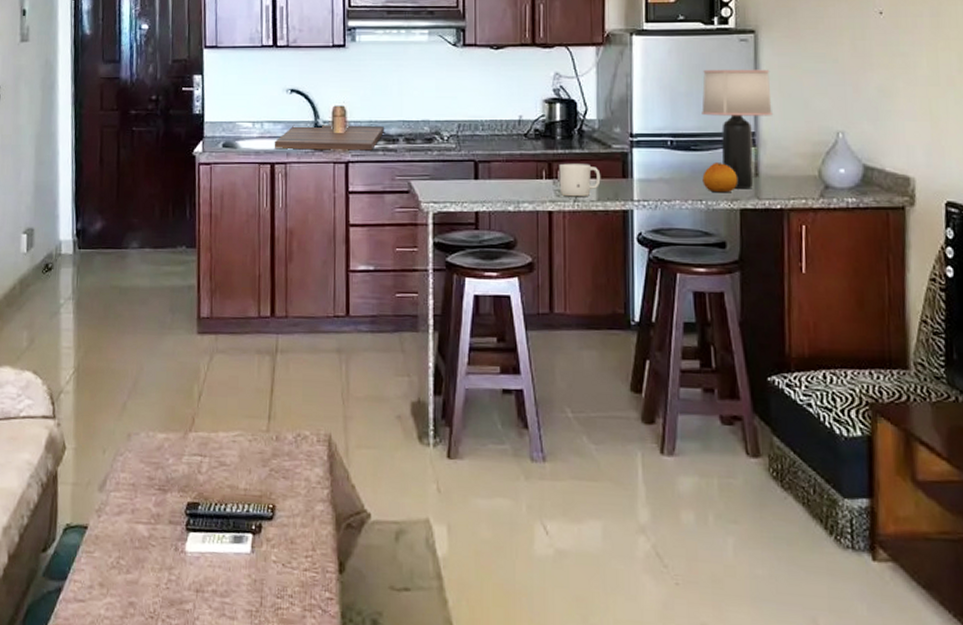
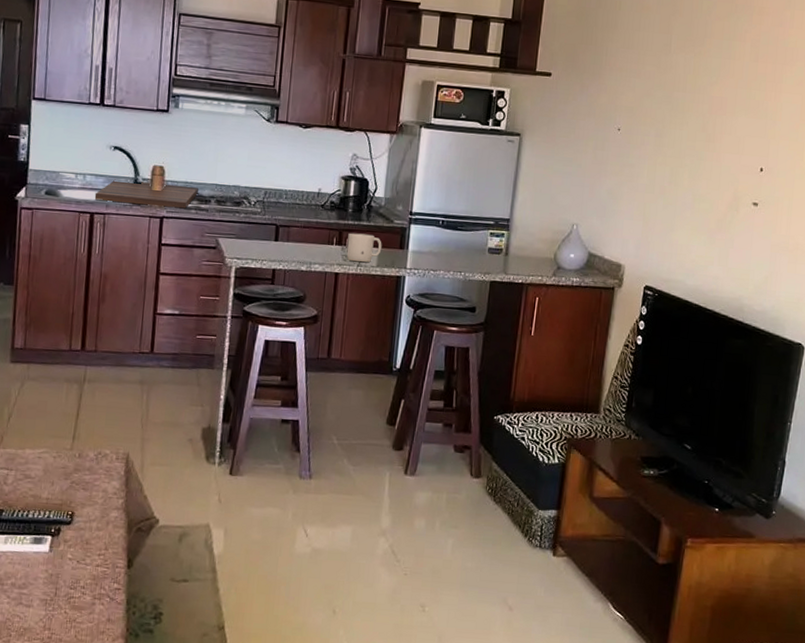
table lamp: present [702,69,774,189] -> none [470,163,528,266]
fruit: present [702,163,737,193] -> none [463,242,491,268]

